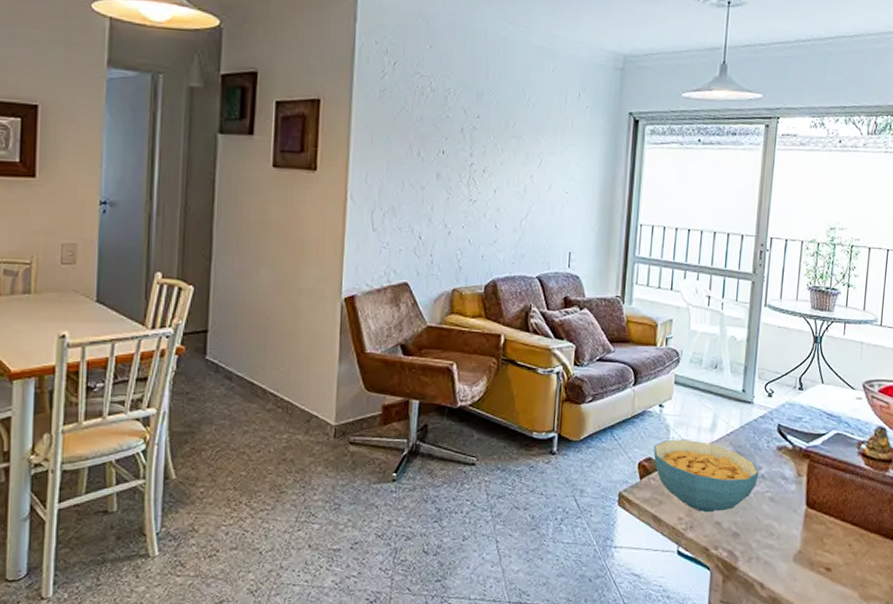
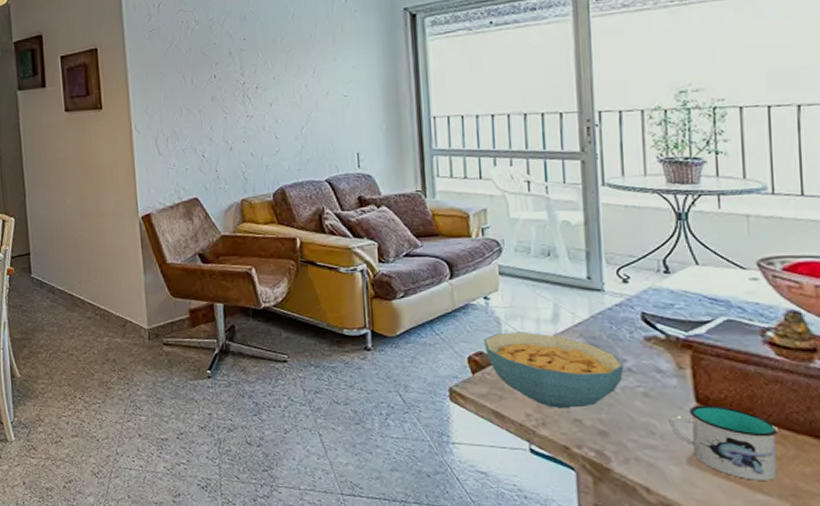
mug: none [784,508,859,574] -> present [669,405,780,481]

